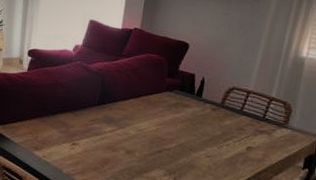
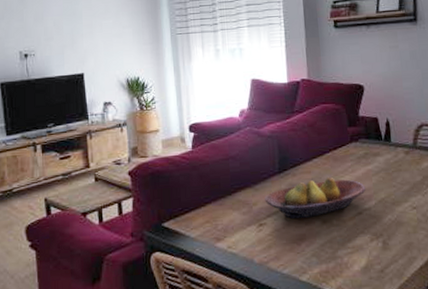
fruit bowl: none [81,116,170,147] -> present [265,176,366,219]

